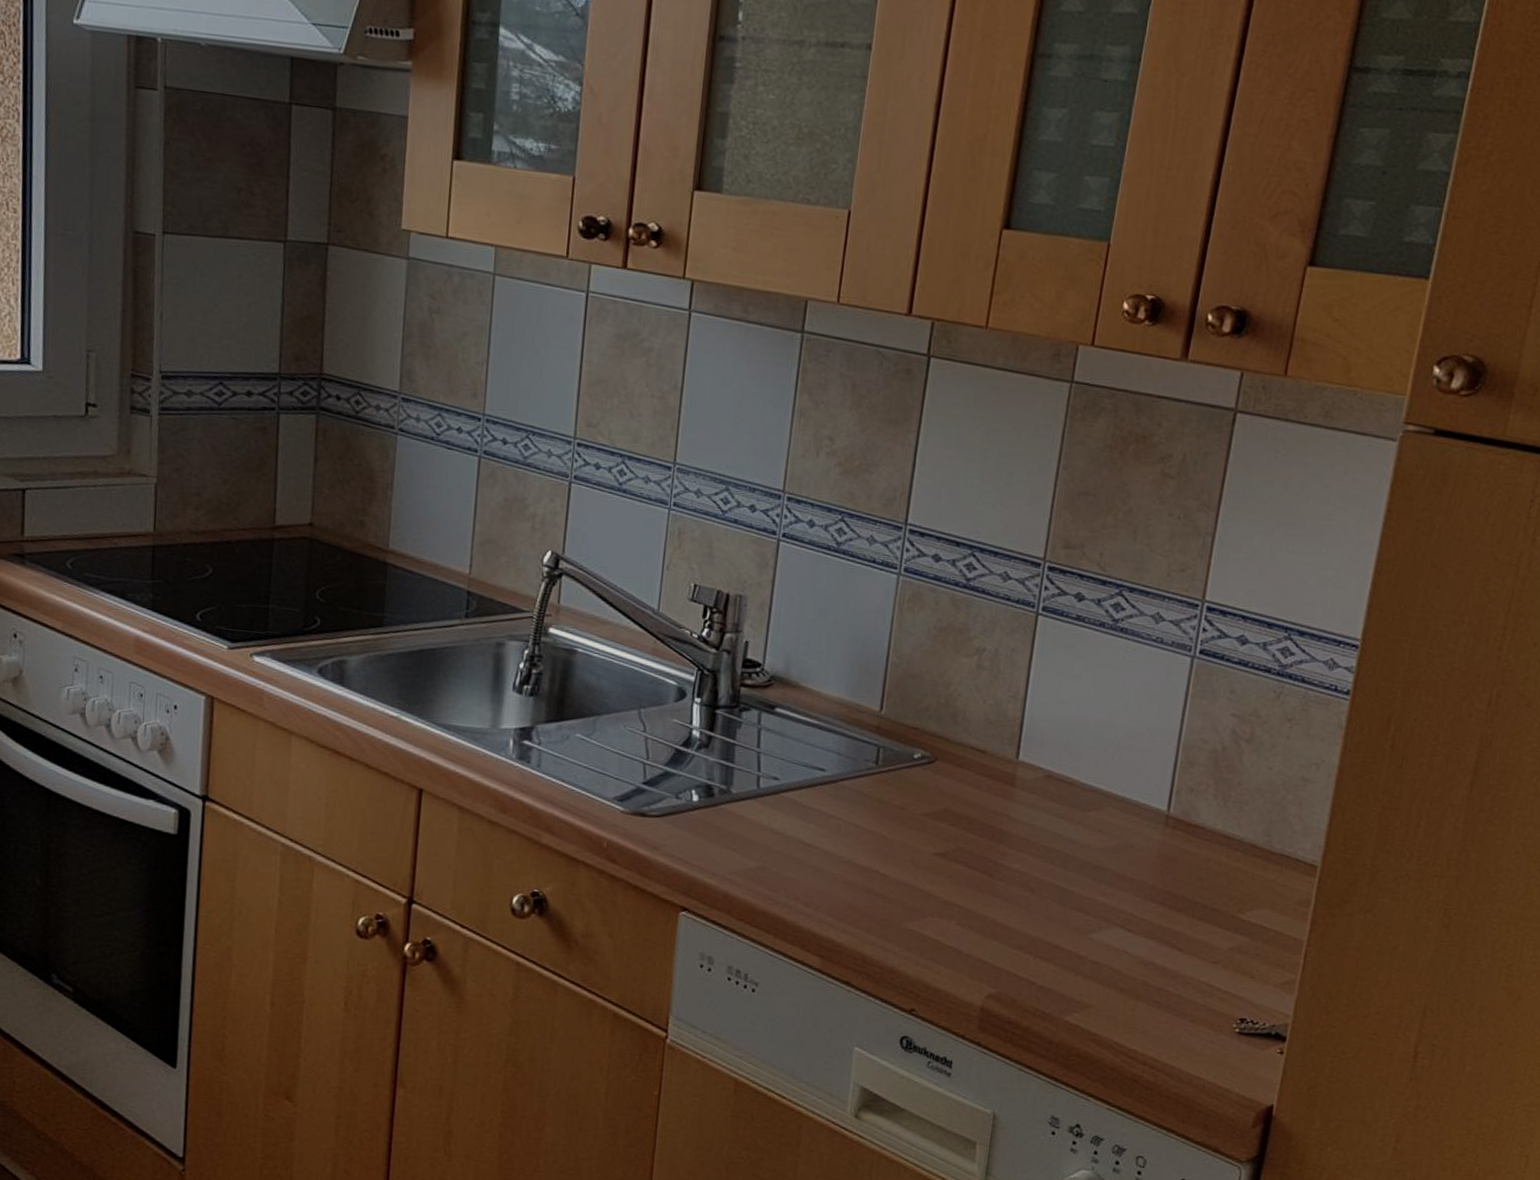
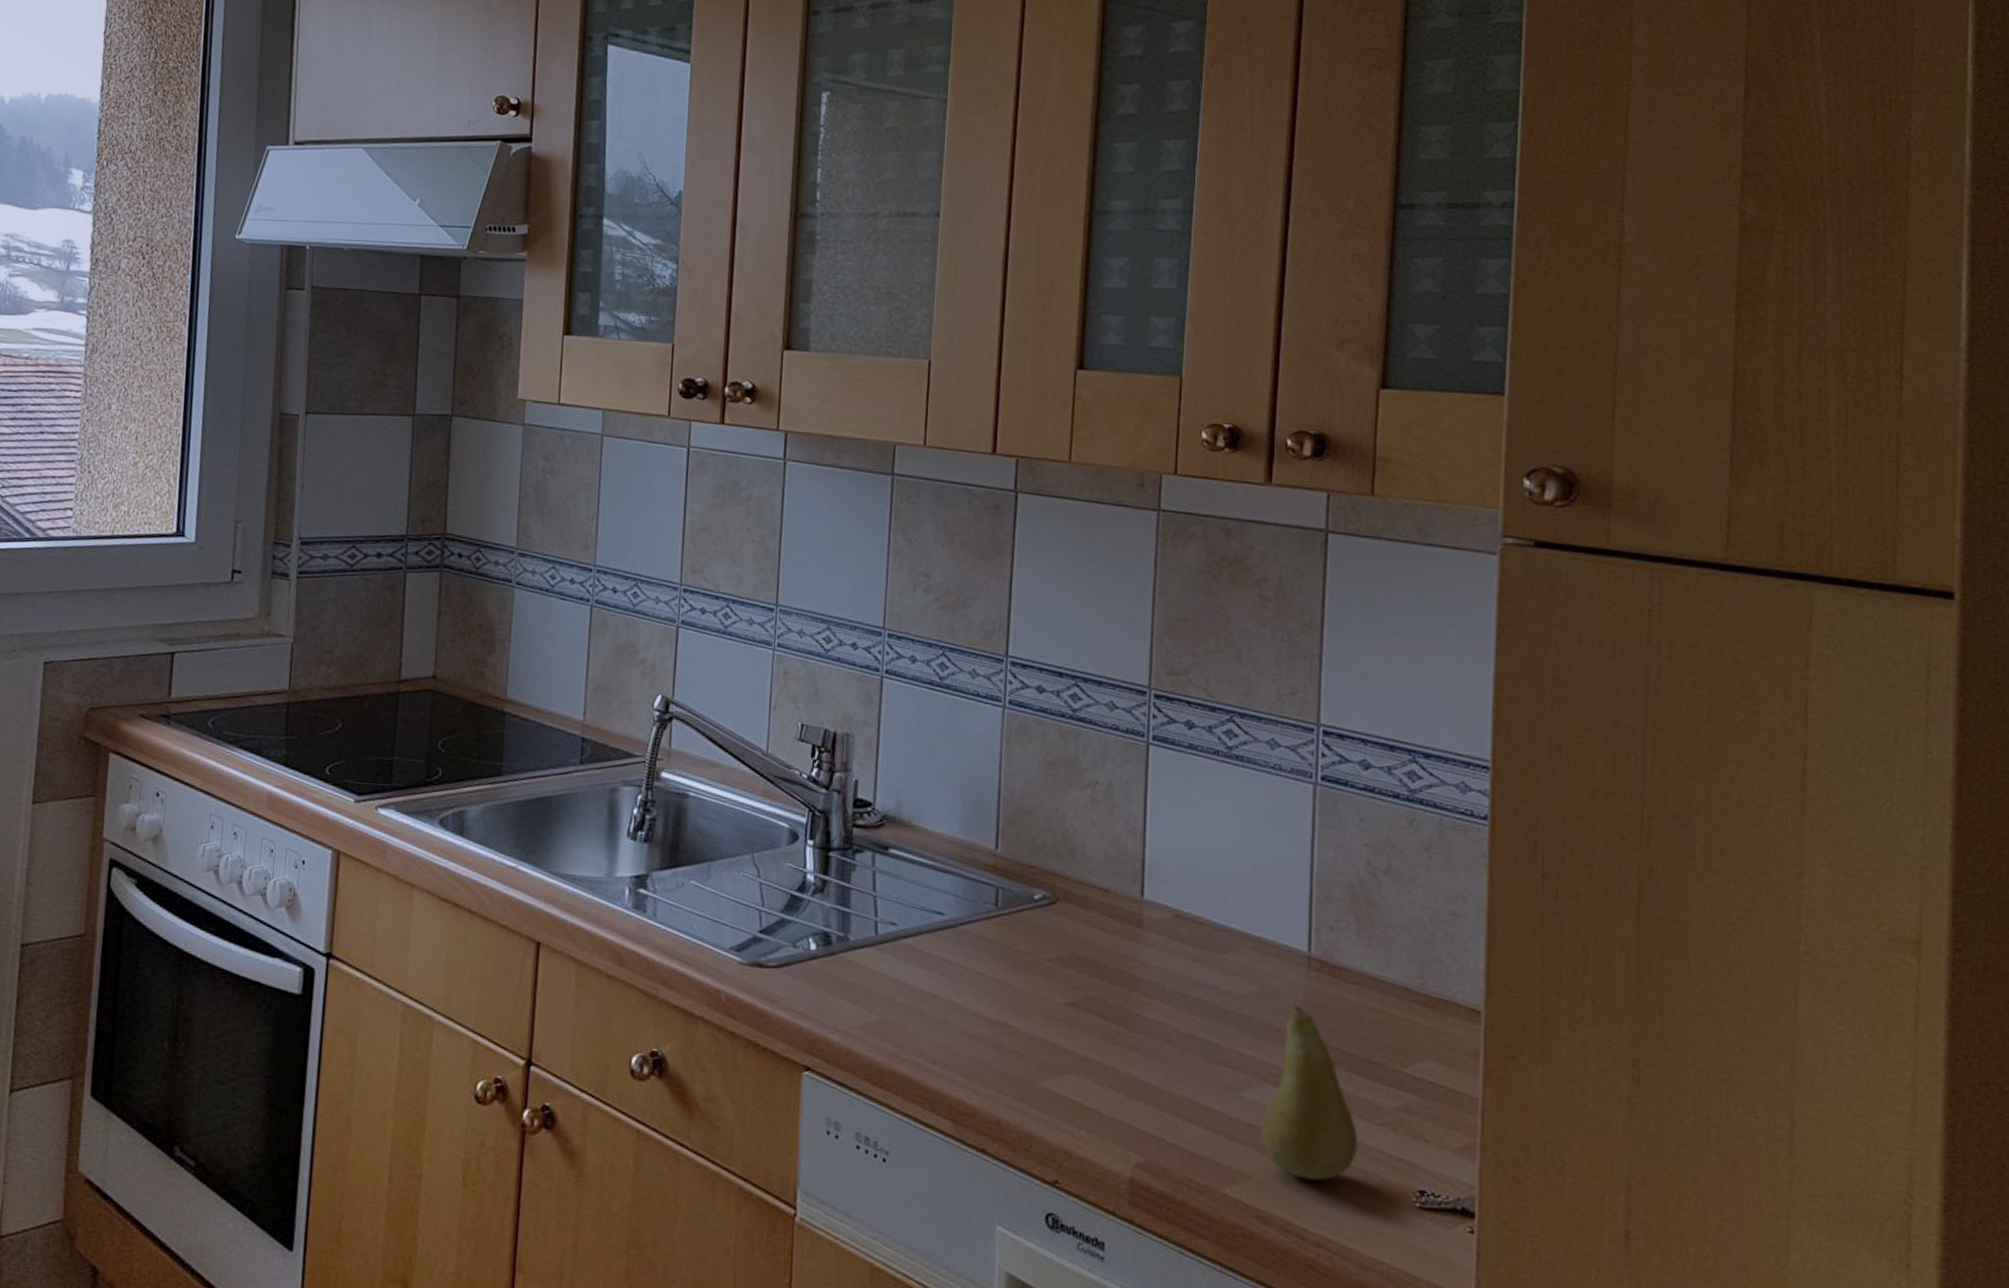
fruit: none [1105,857,1193,1010] -> present [1261,1004,1359,1181]

